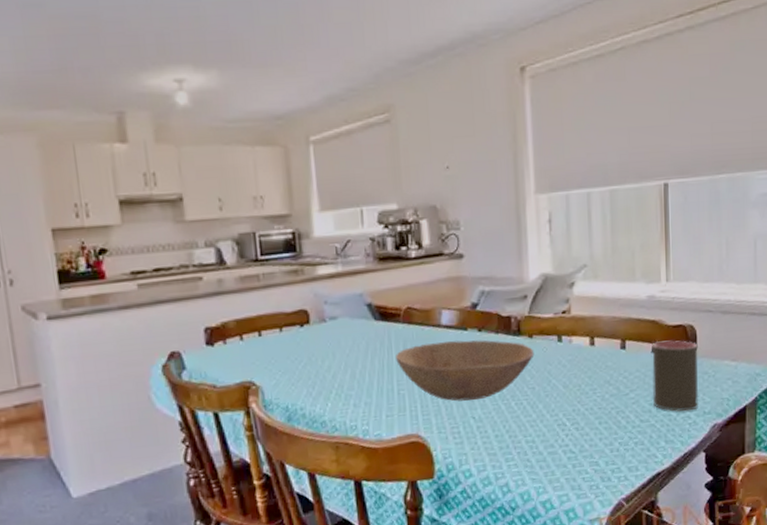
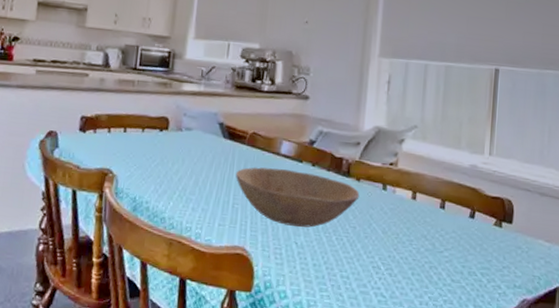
cup: present [652,340,699,412] -> none [465,208,514,282]

